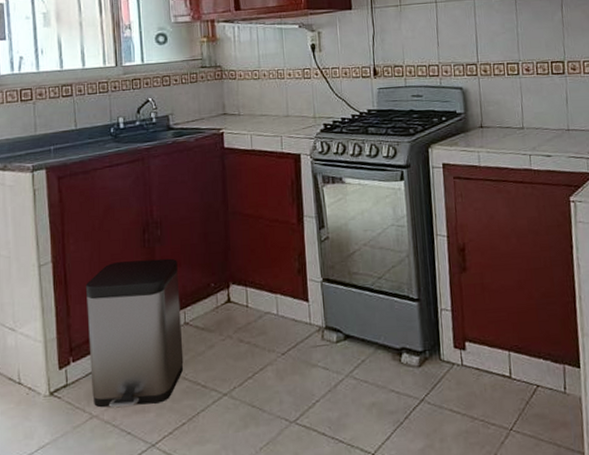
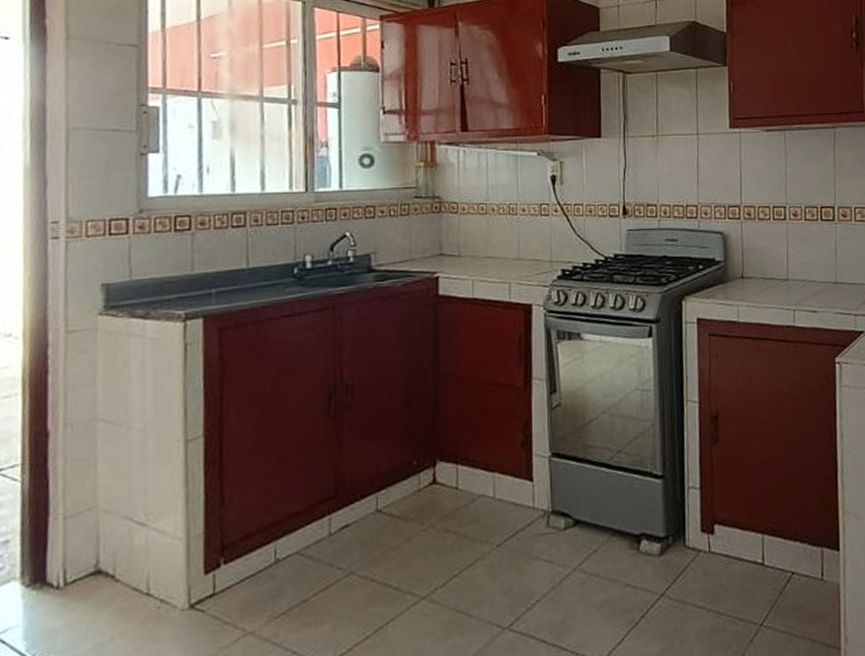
pedal bin: present [85,258,184,408] -> none [247,430,373,622]

